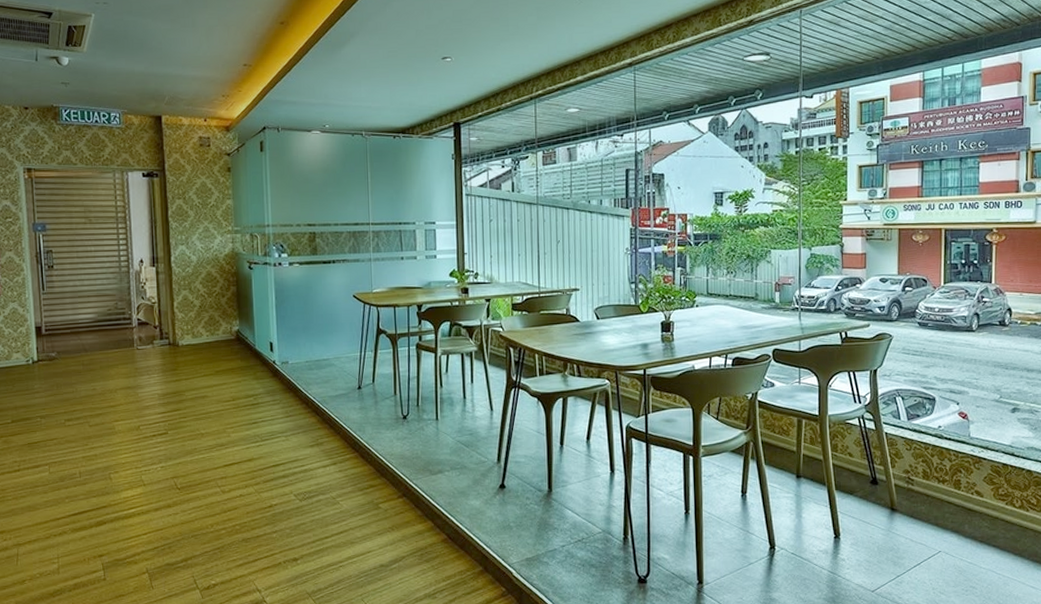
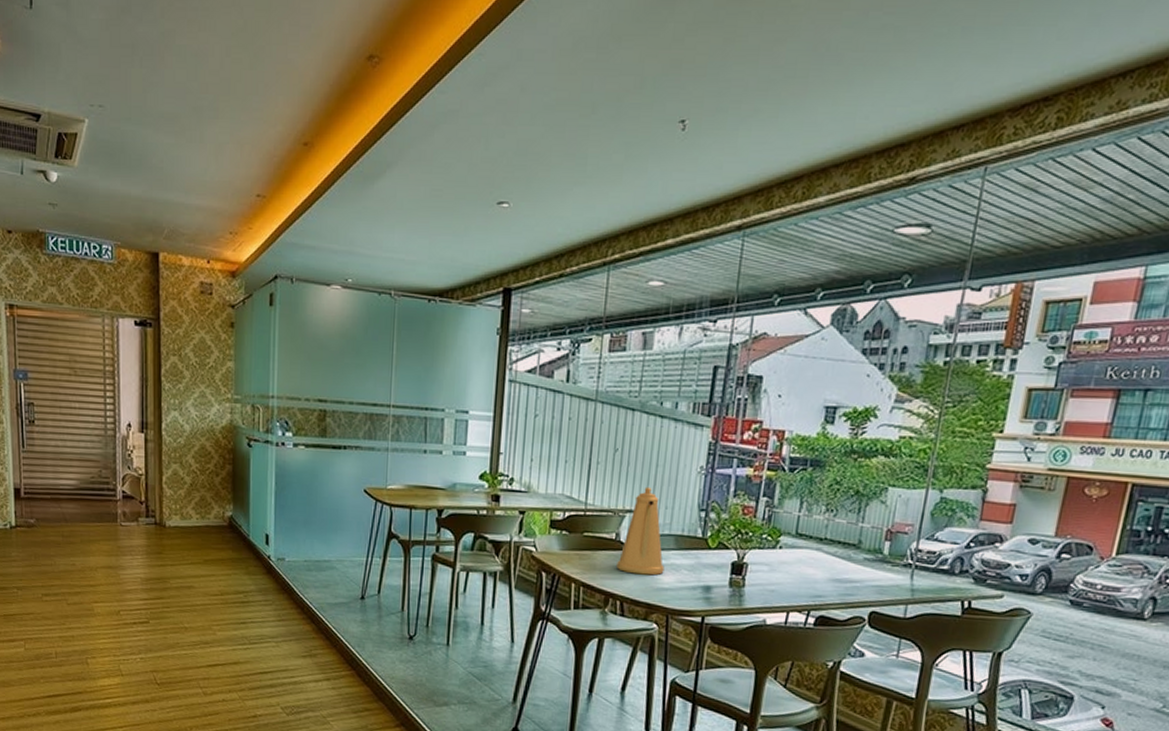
coffee pot: none [570,268,609,341] -> present [617,486,665,576]

